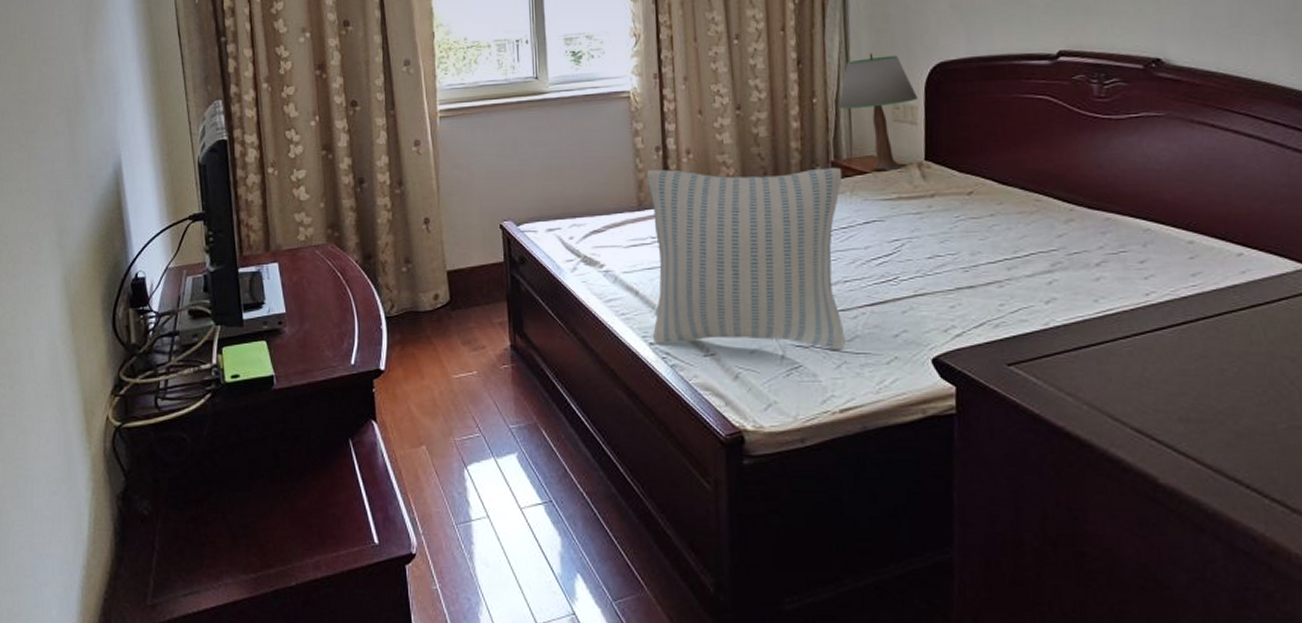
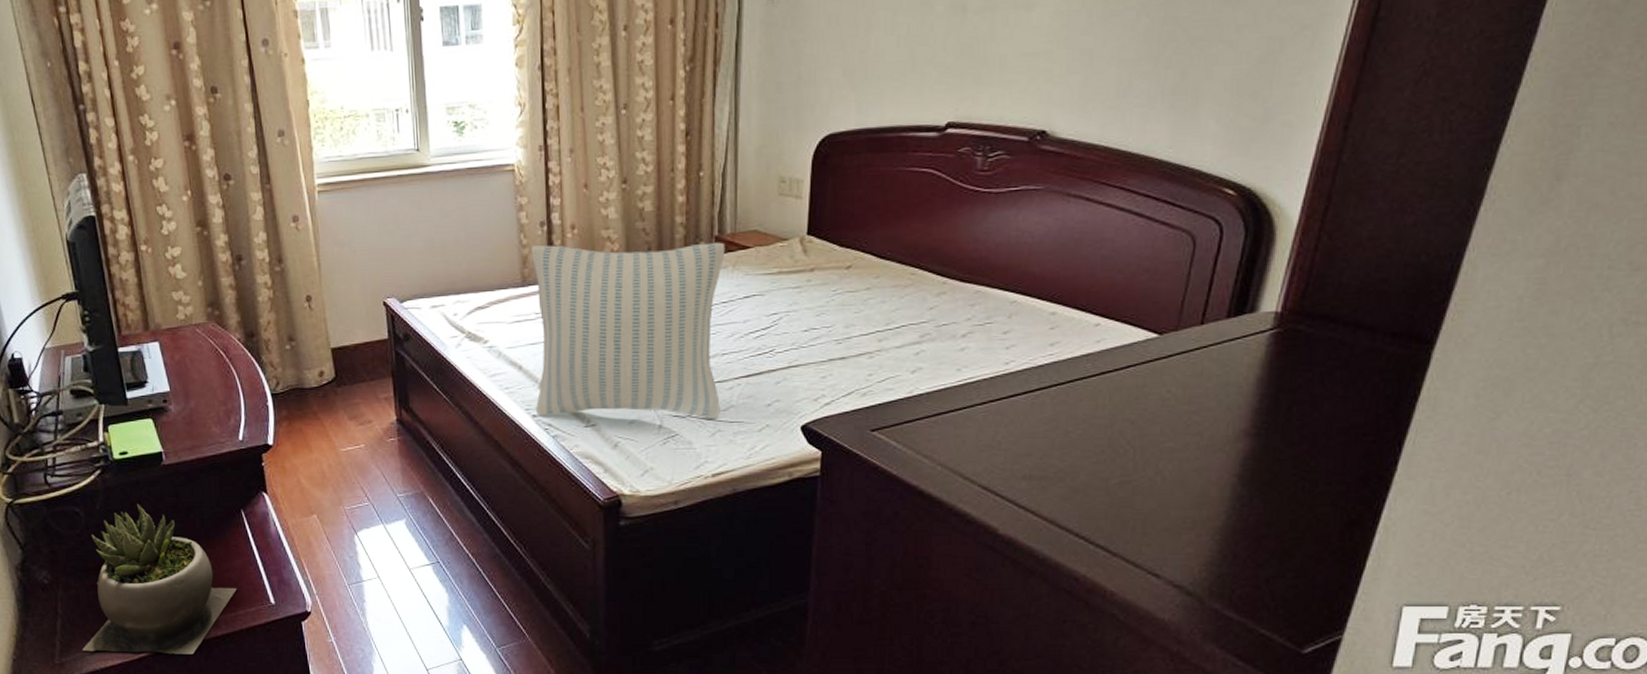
succulent plant: none [176,430,341,599] -> present [82,503,238,655]
table lamp: present [838,52,917,171] -> none [725,123,804,246]

